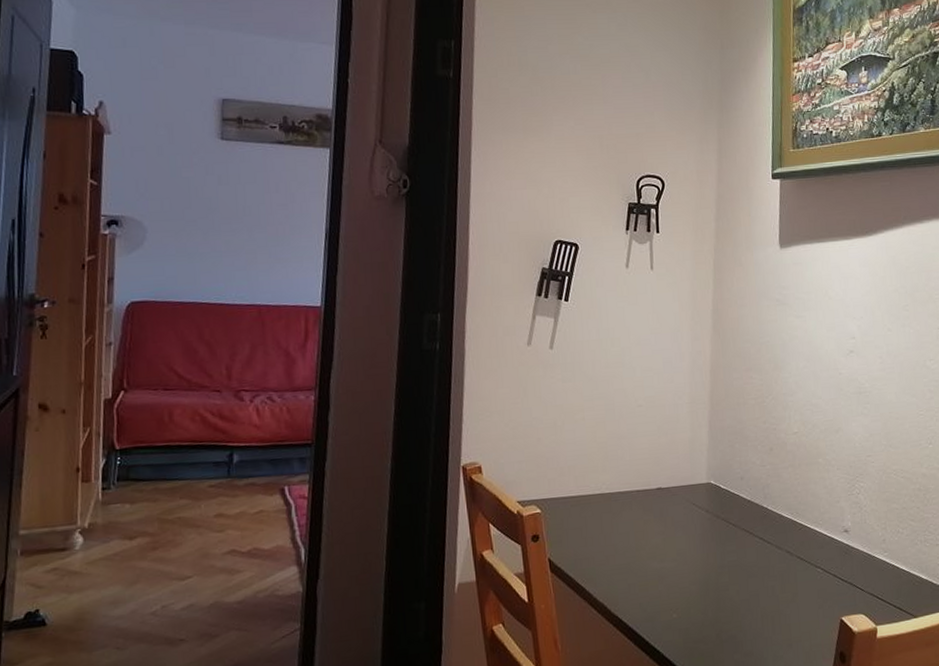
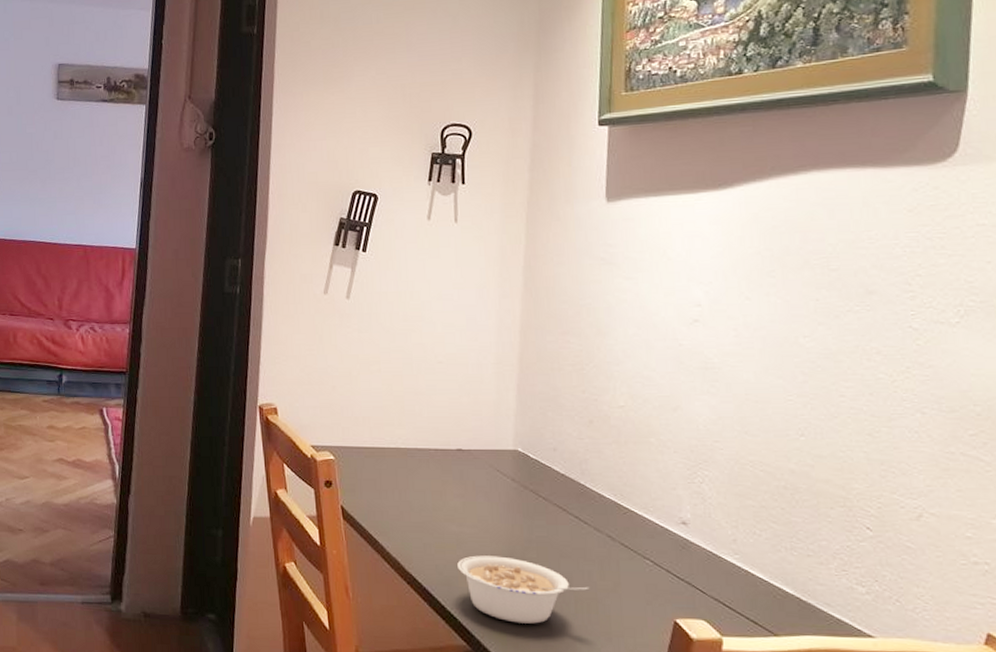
legume: none [659,585,773,646] -> present [457,555,590,624]

